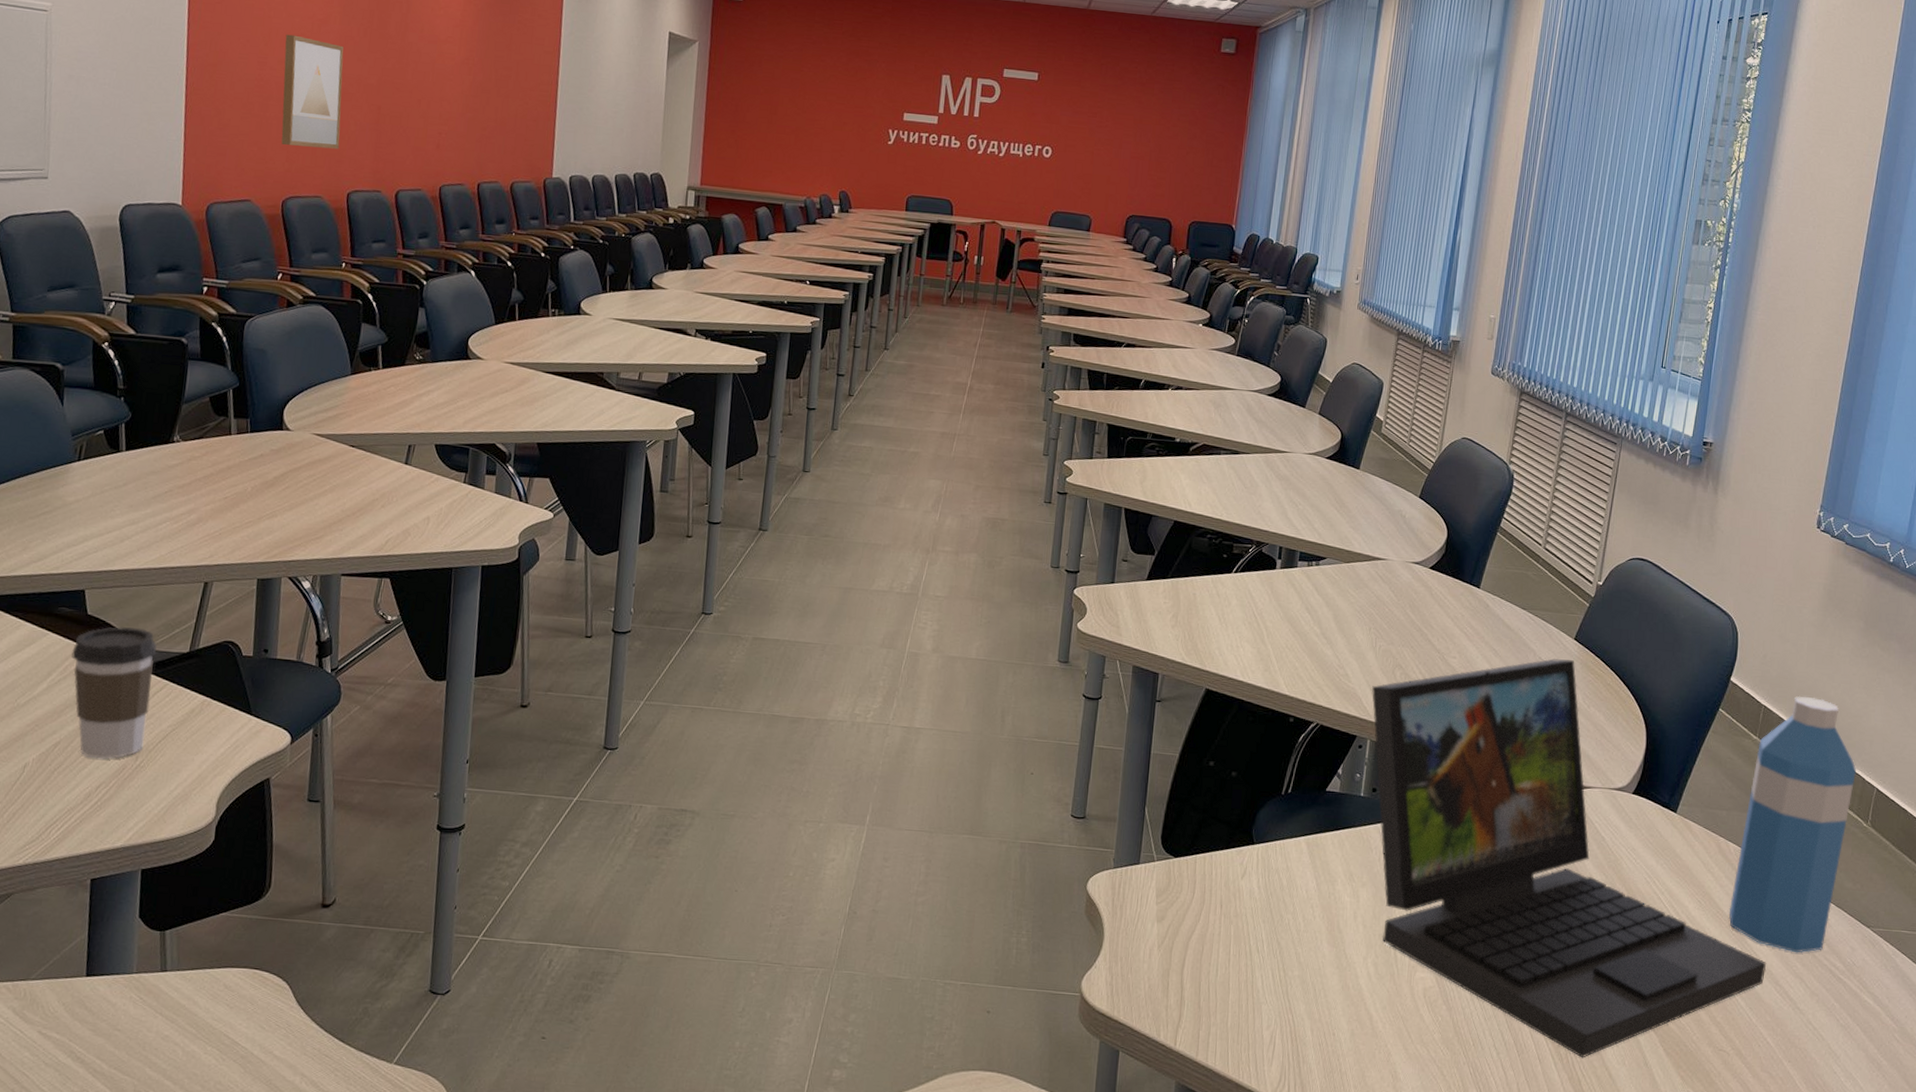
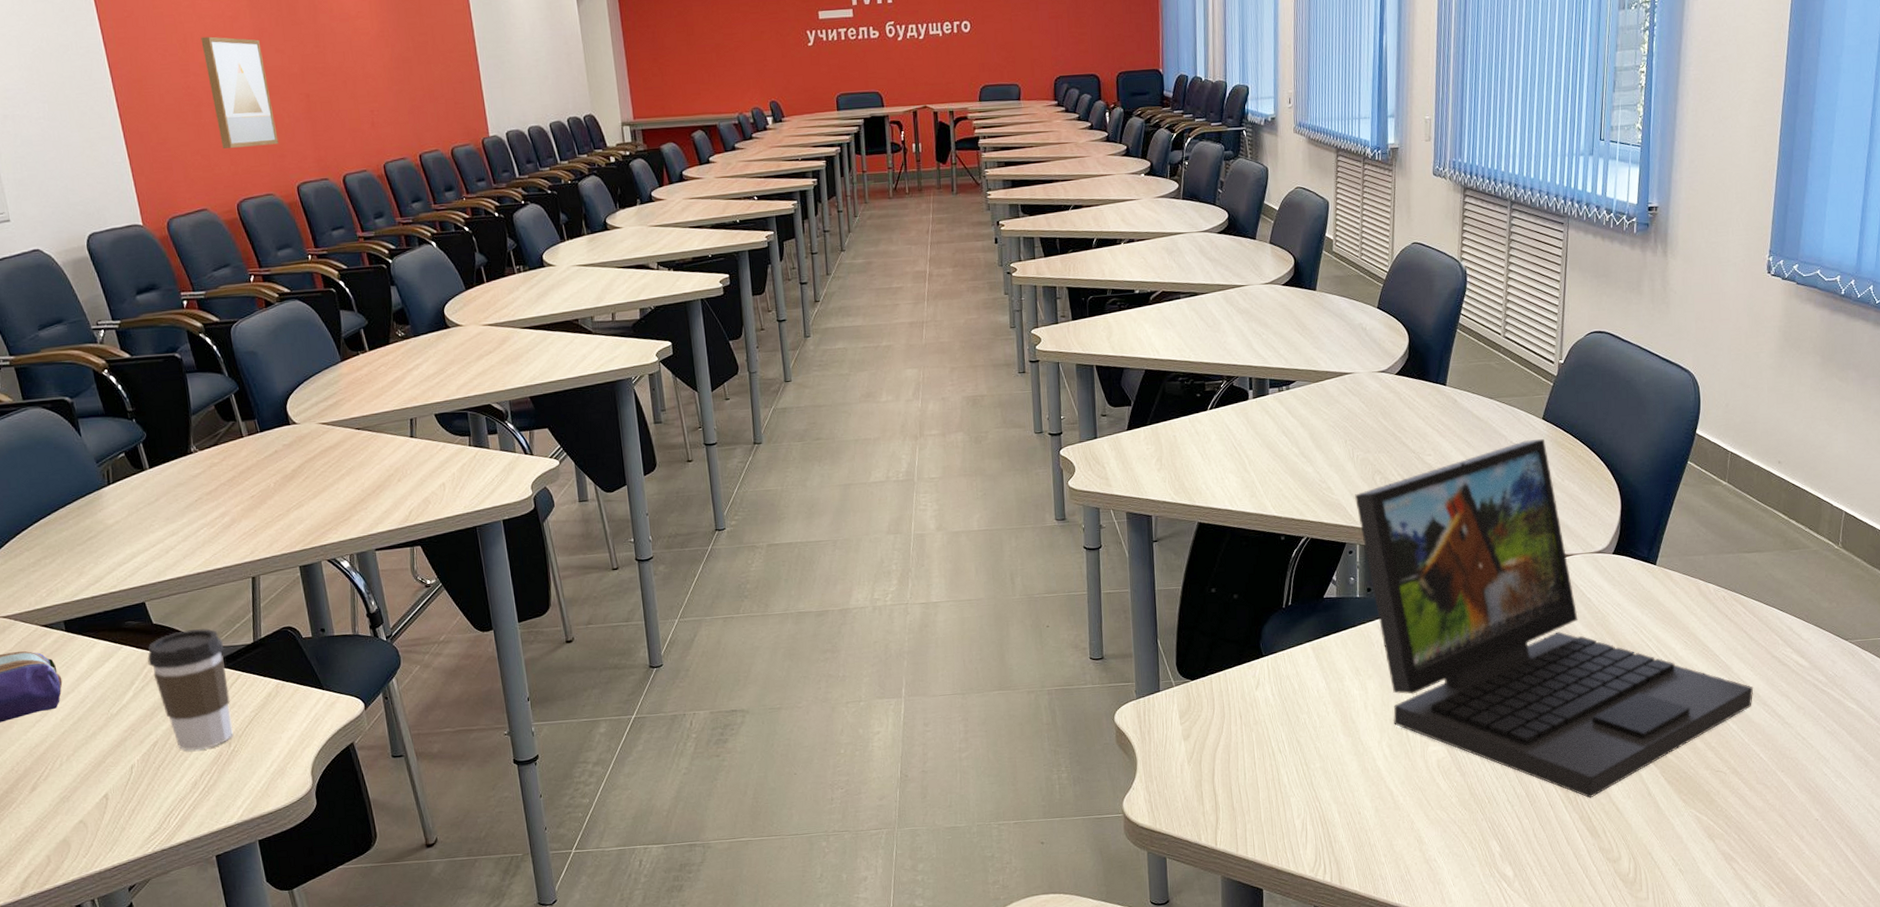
water bottle: present [1729,695,1857,953] -> none [1714,436,1825,674]

